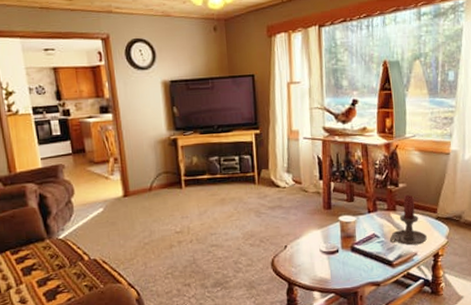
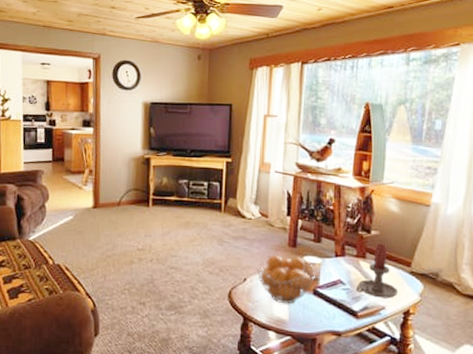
fruit basket: none [295,218,351,265] -> present [256,254,315,305]

